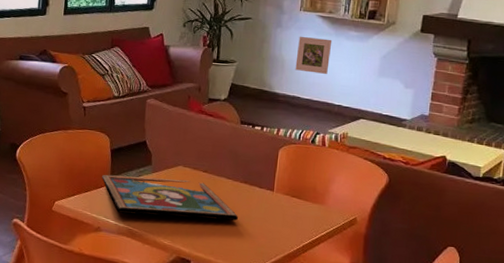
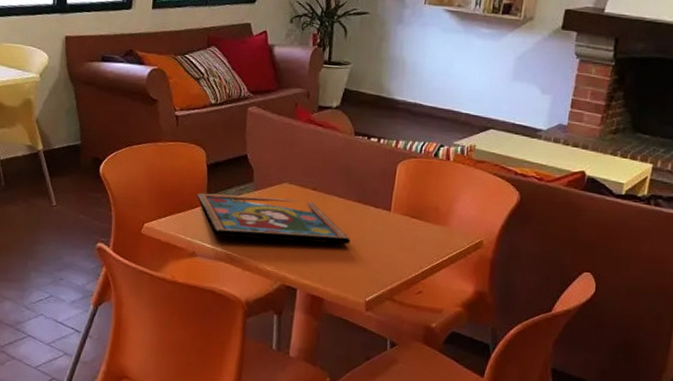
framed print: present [295,36,332,74] -> none [417,33,461,78]

